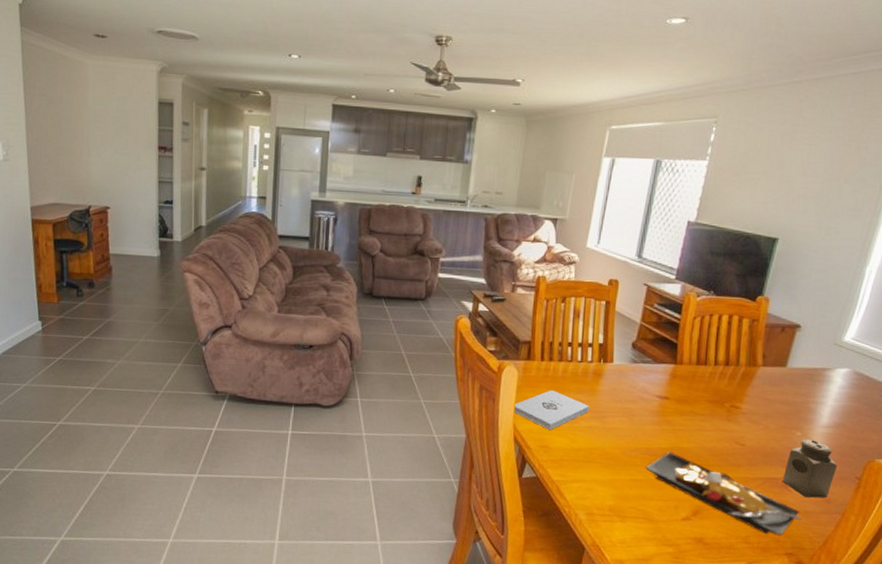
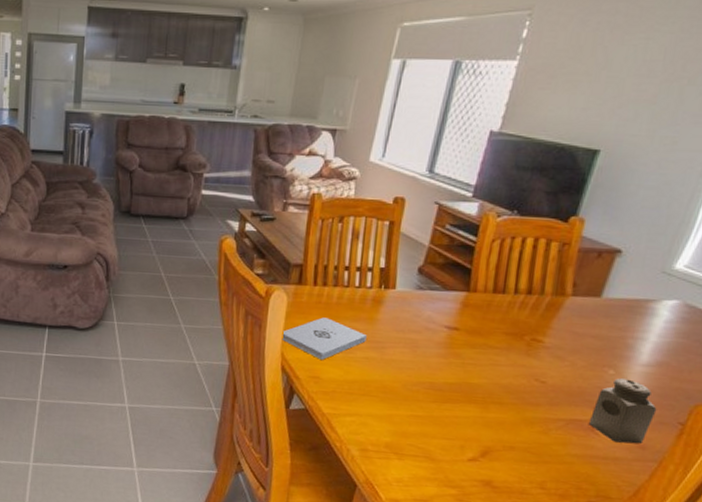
plate: present [646,451,801,536] -> none [429,387,609,483]

